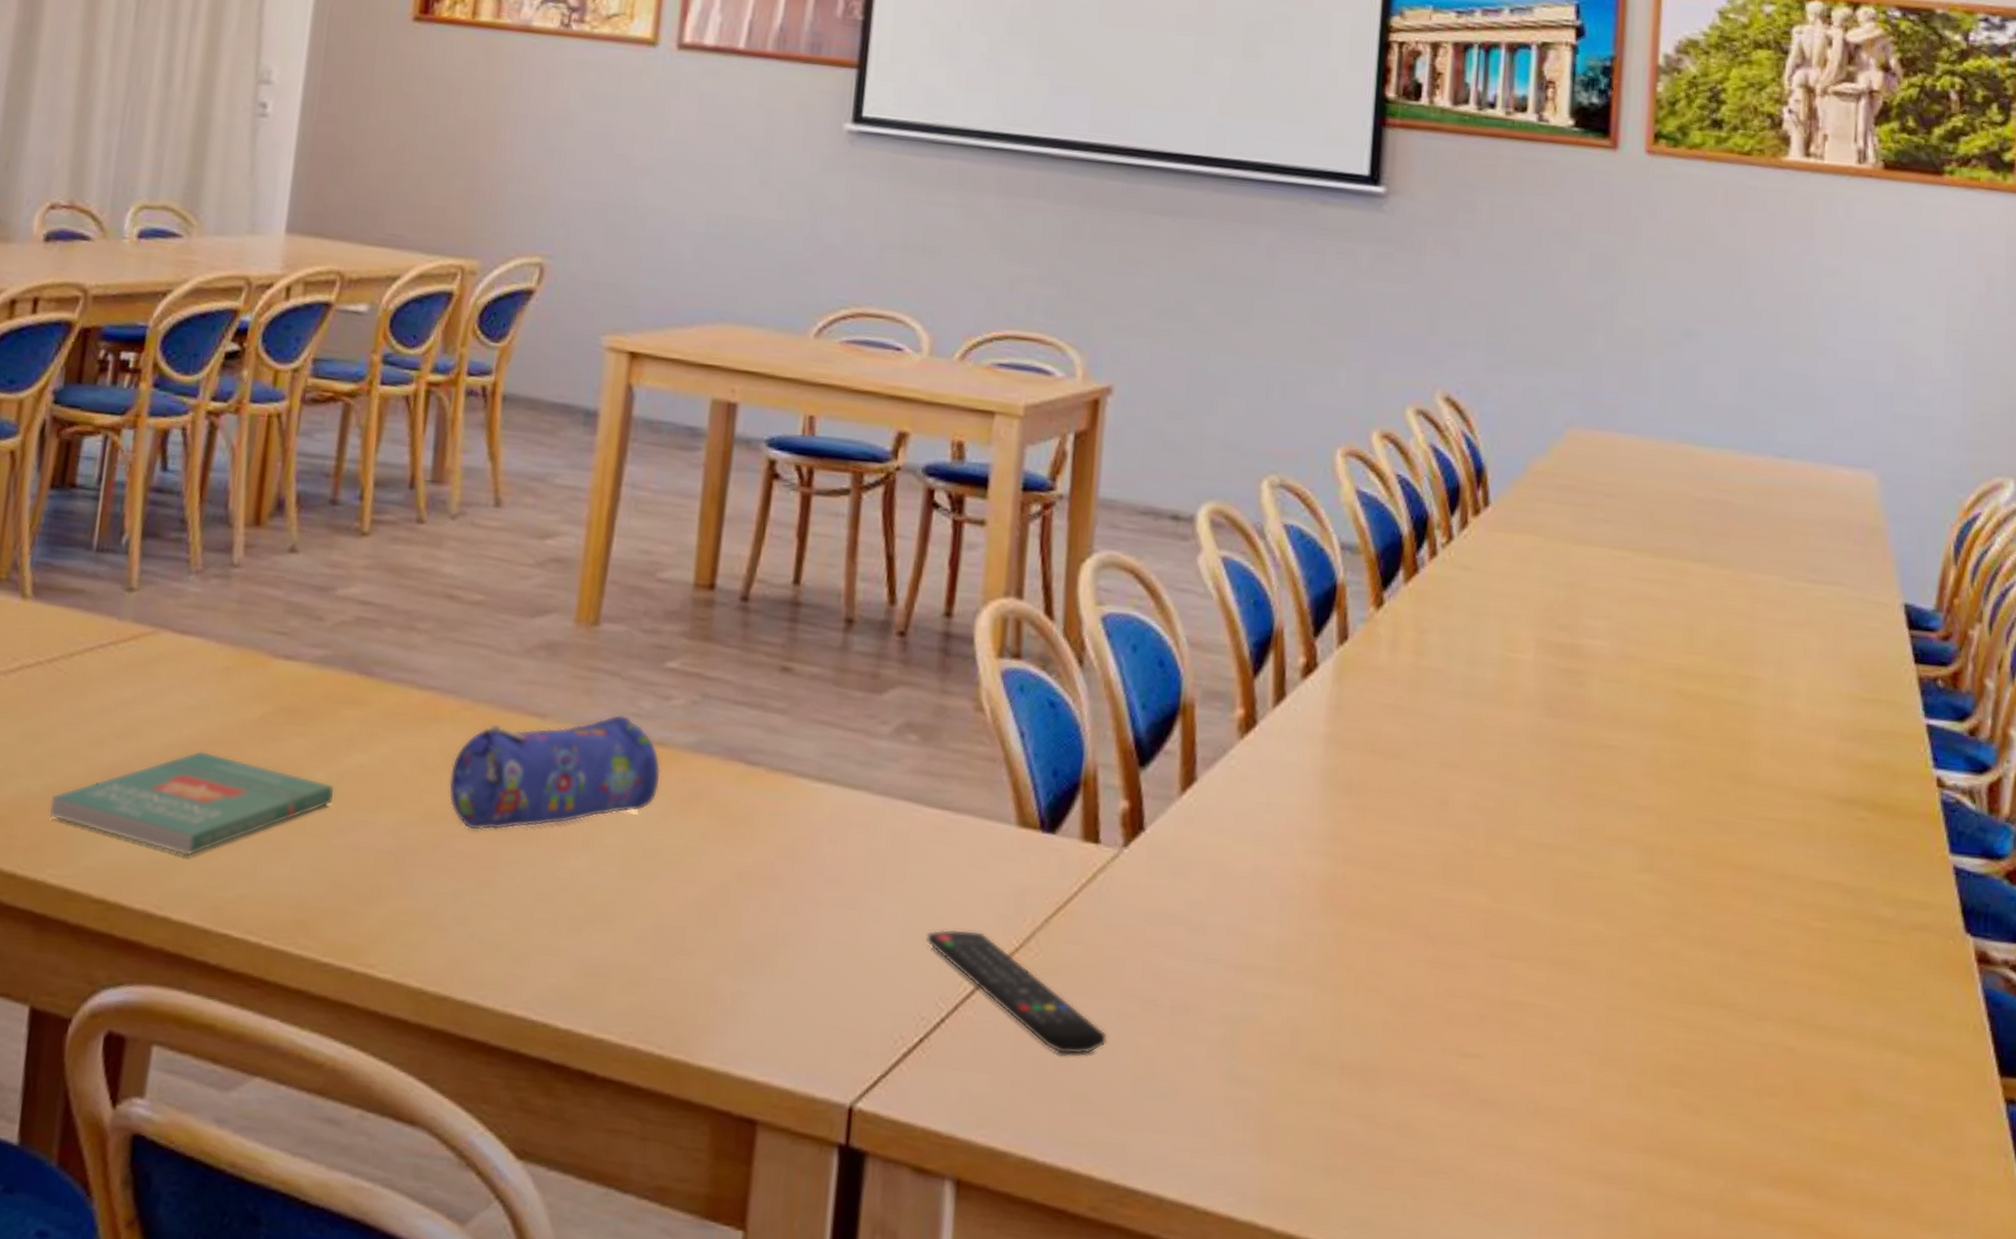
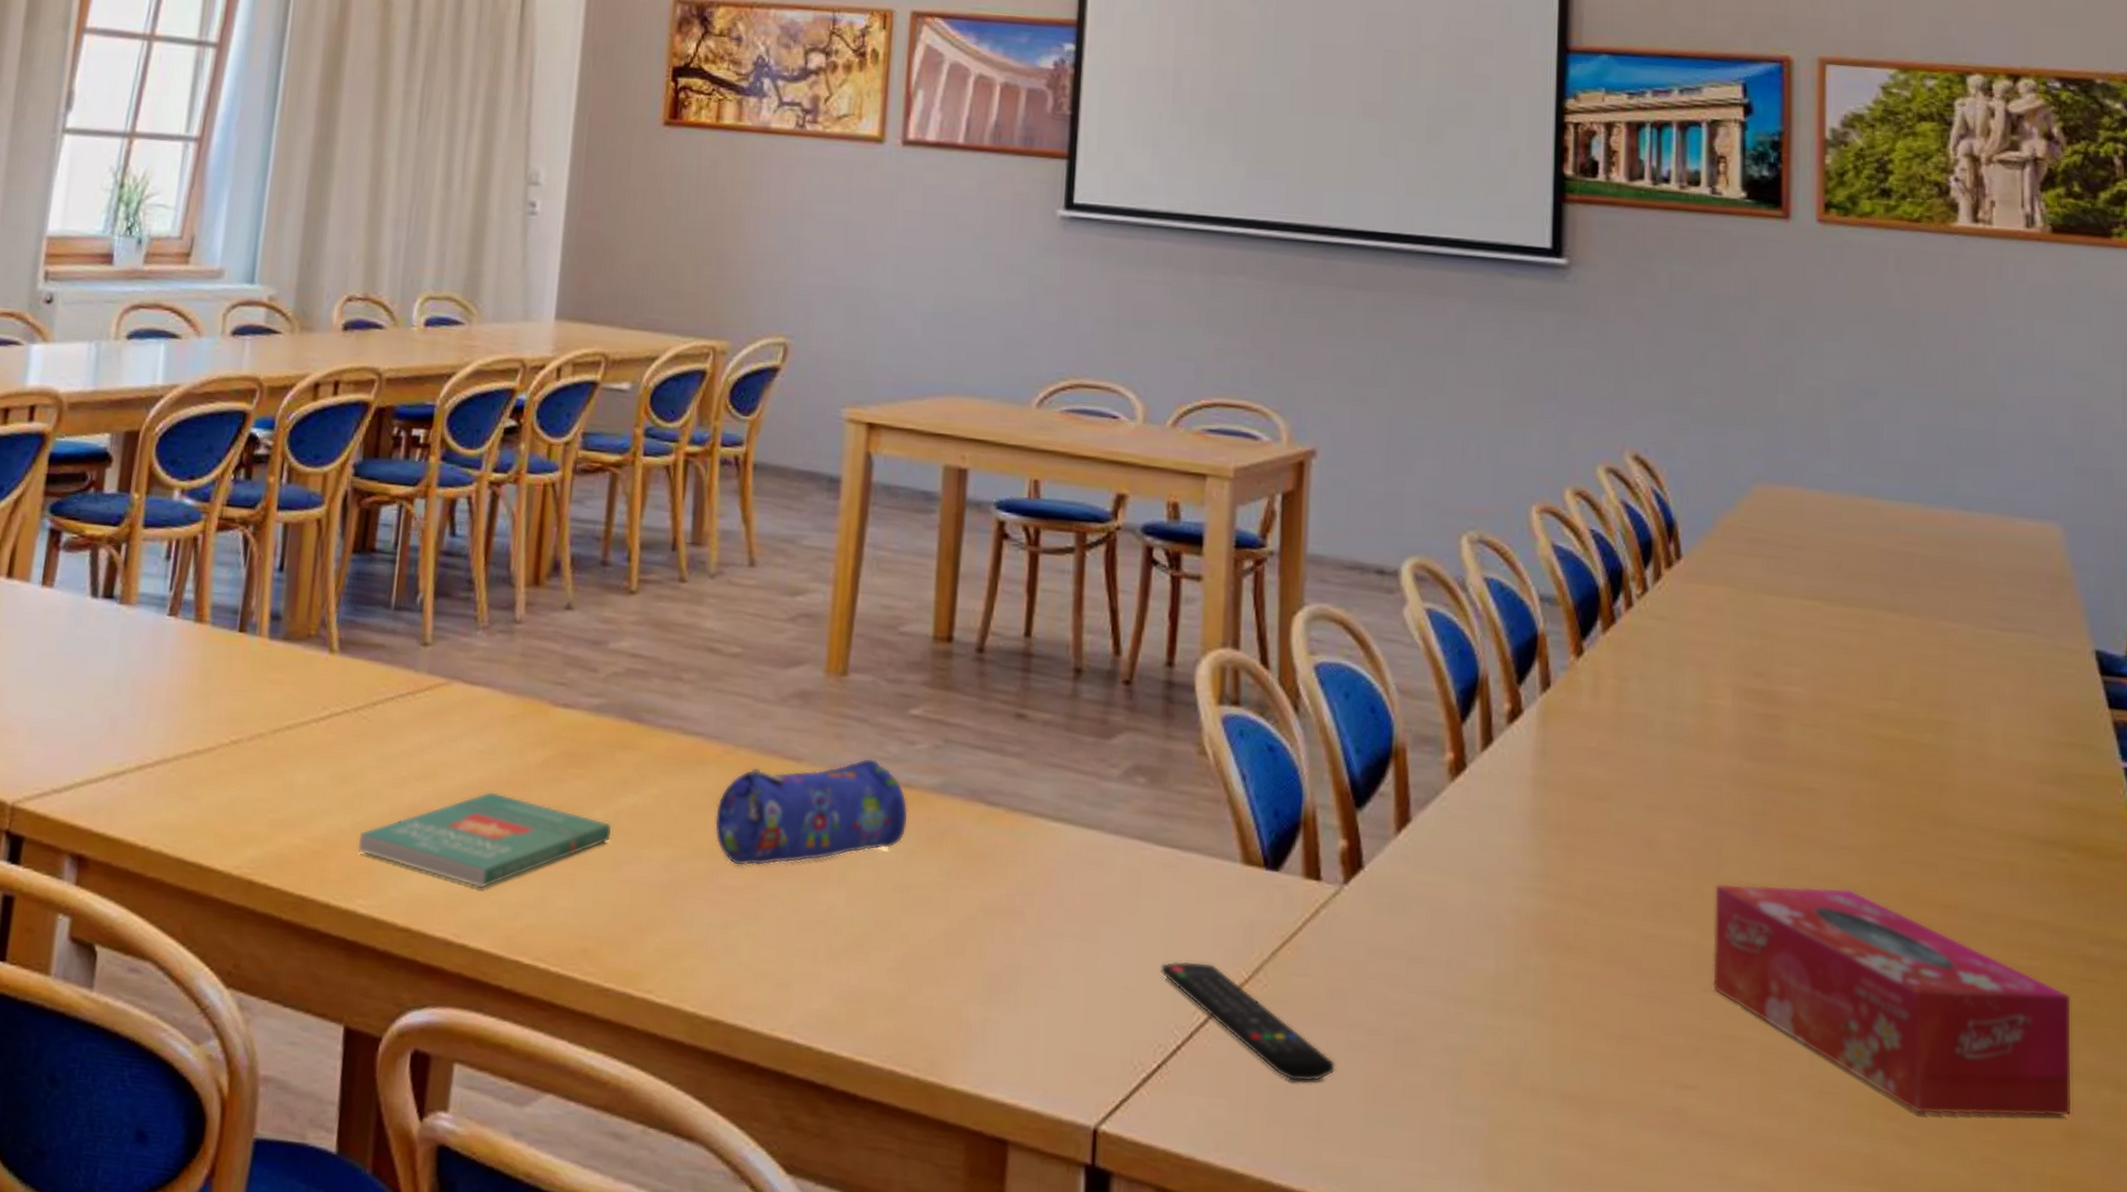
tissue box: none [1501,845,1862,1082] -> present [1713,883,2073,1117]

